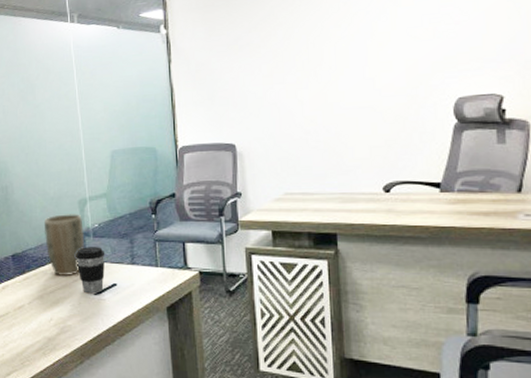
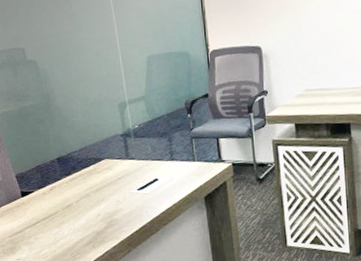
plant pot: present [44,214,85,277] -> none [87,116,127,176]
coffee cup: present [76,247,105,294] -> none [118,146,147,189]

